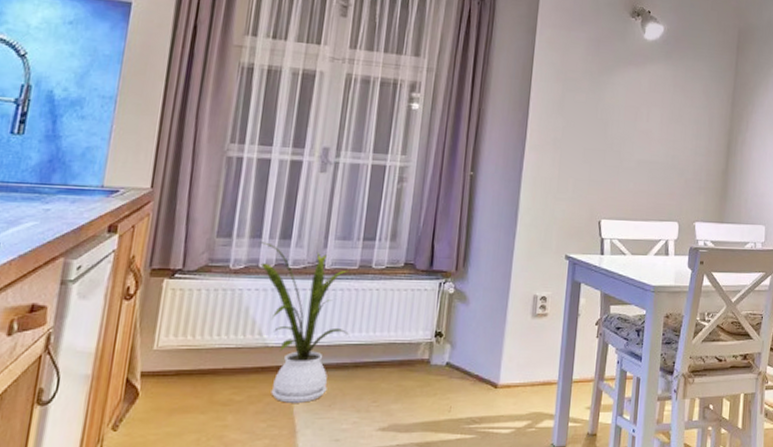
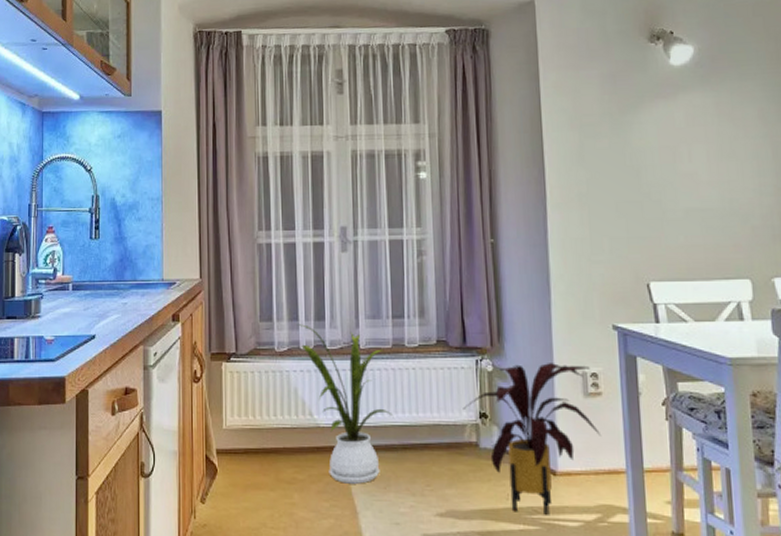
house plant: none [420,287,542,424] -> present [463,363,602,515]

